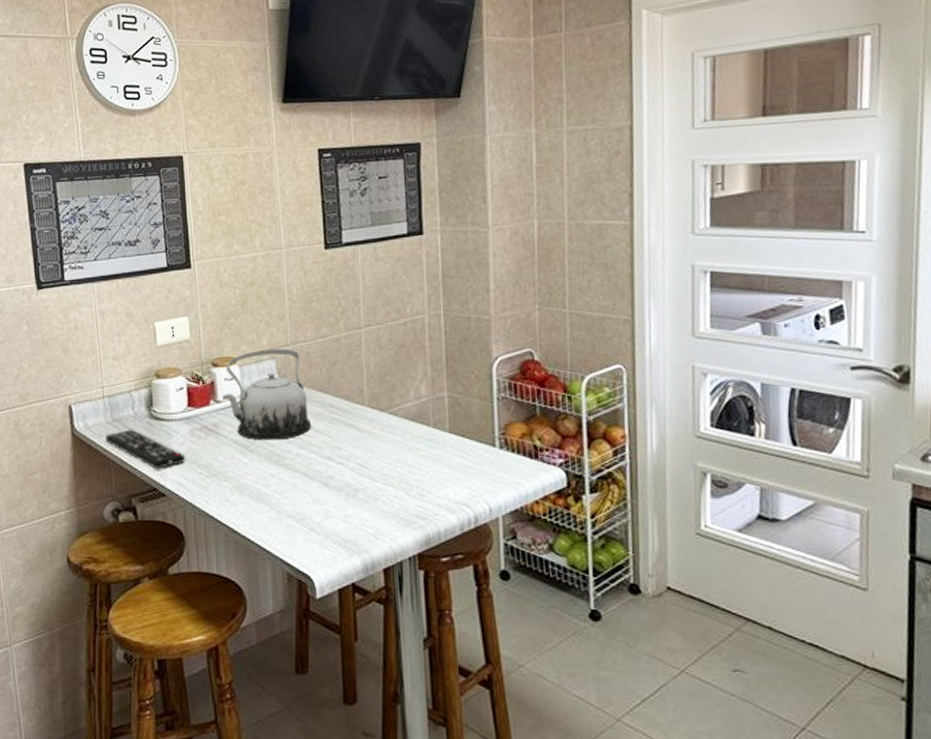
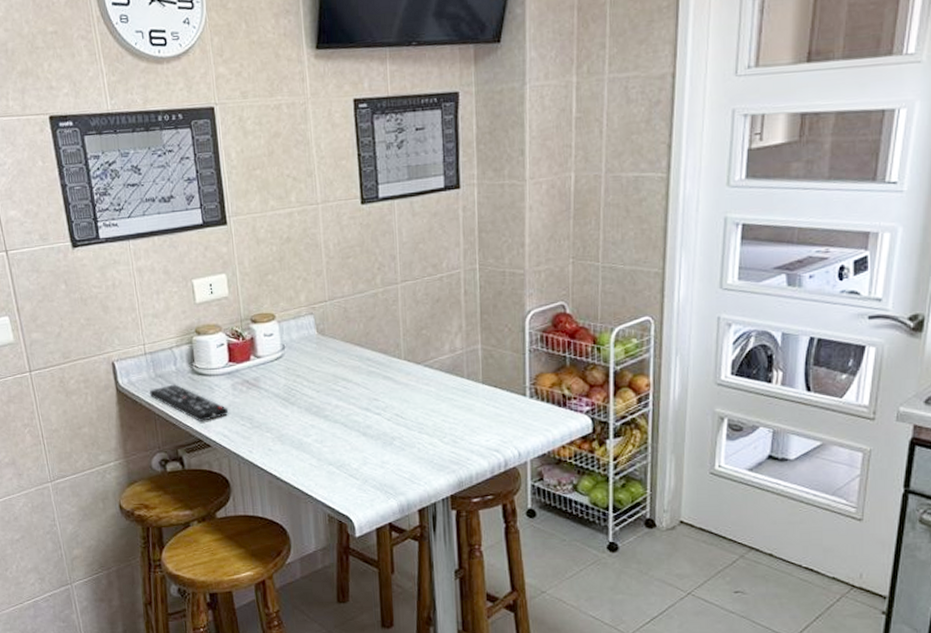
teapot: present [223,348,312,441] -> none [263,304,350,393]

